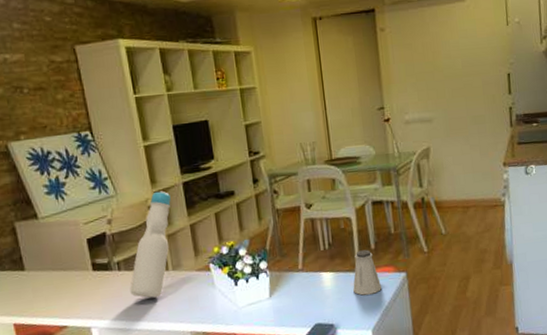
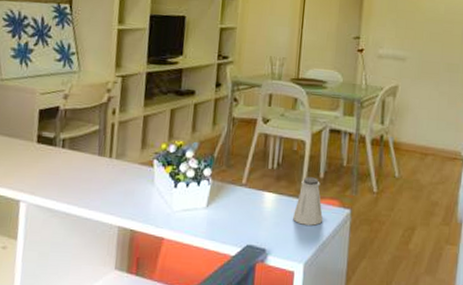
bottle: present [130,190,171,298] -> none [68,76,132,184]

